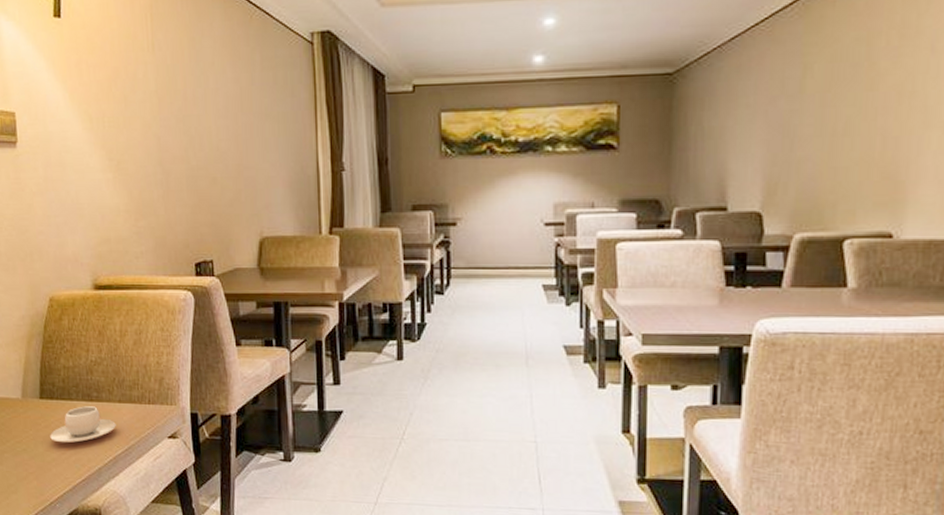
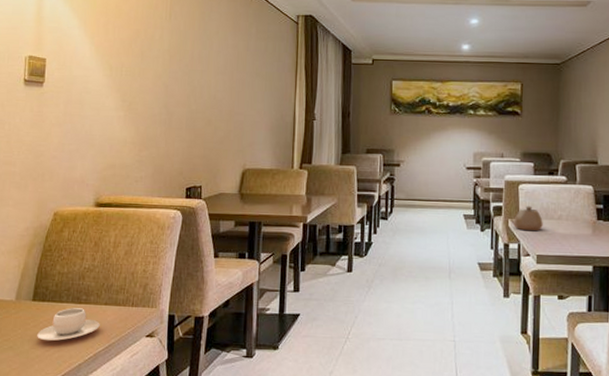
sugar bowl: none [610,270,650,304] -> present [513,206,543,232]

